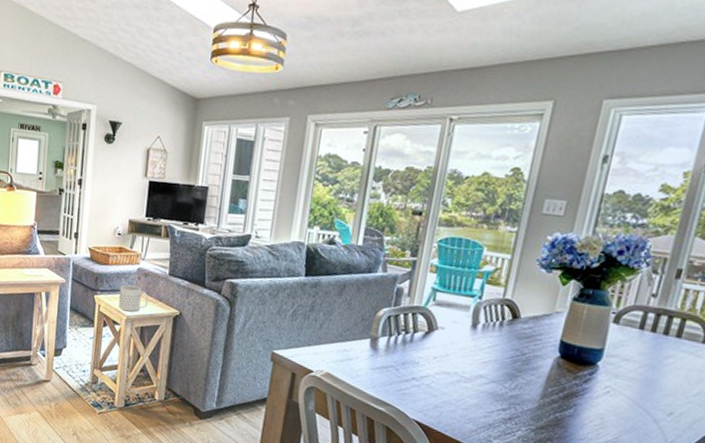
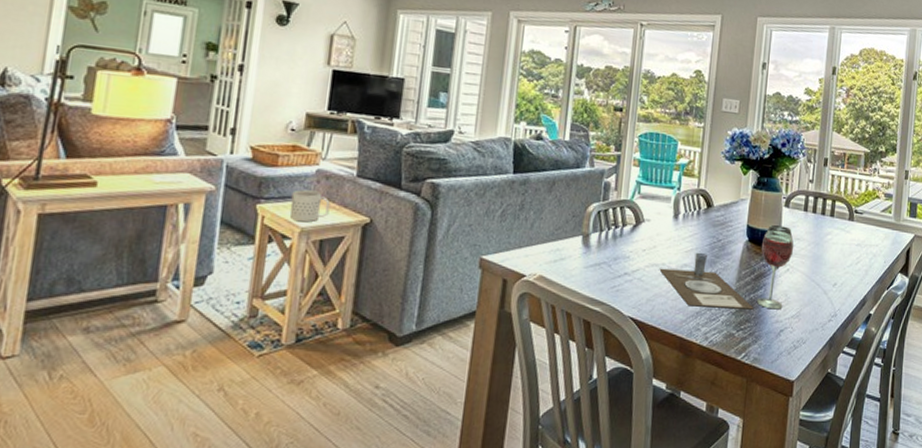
place setting: none [450,364,559,429] -> present [659,252,754,310]
wineglass: none [562,342,621,433] -> present [756,225,794,310]

